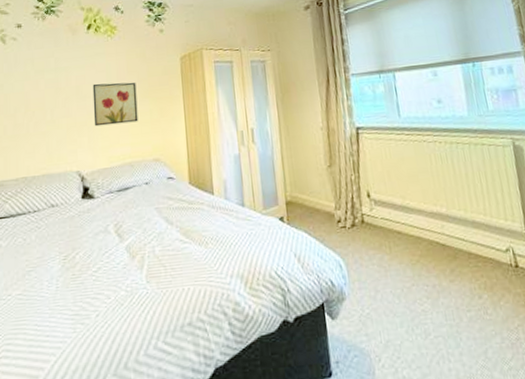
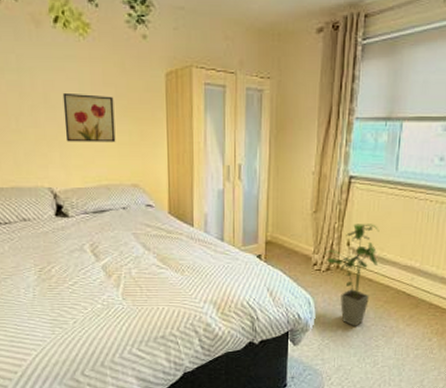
house plant: none [345,172,403,289] -> present [323,224,379,326]

